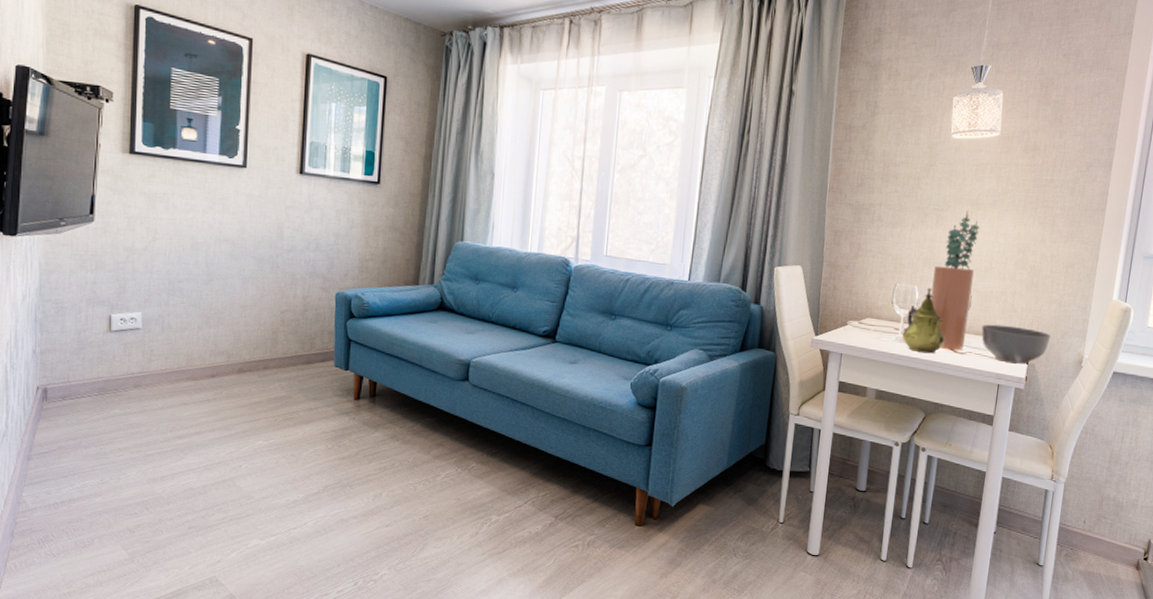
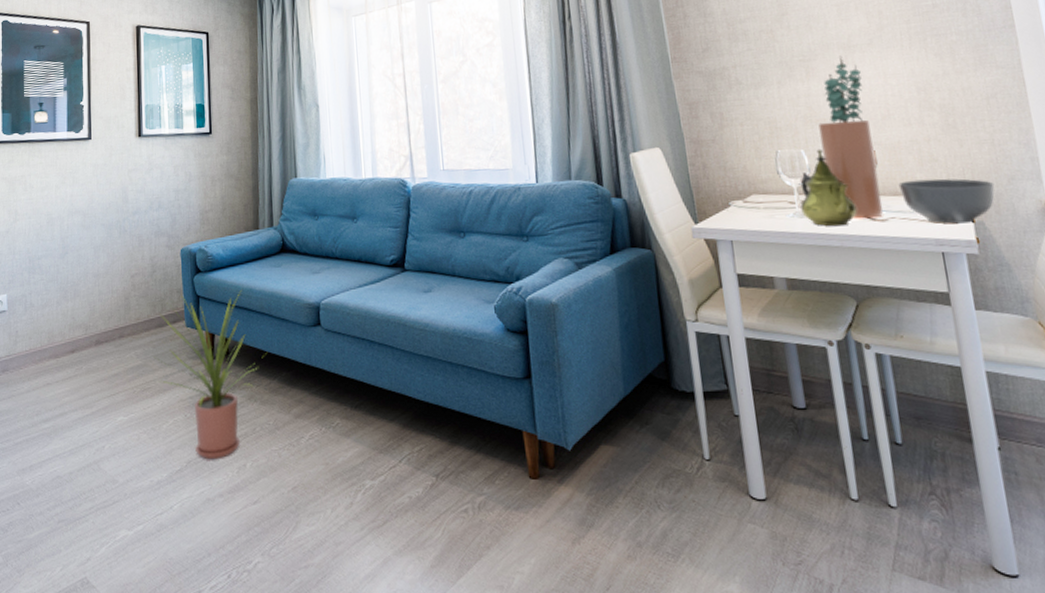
house plant: none [298,337,413,486] -> present [153,290,267,459]

